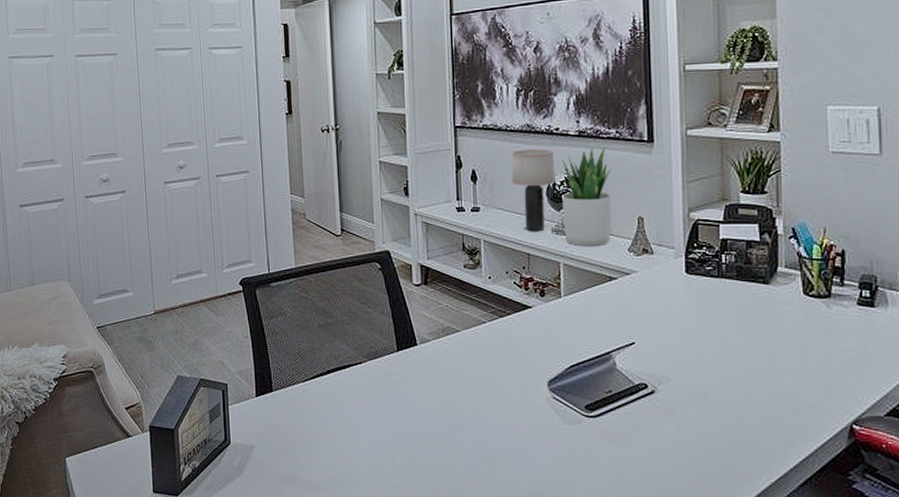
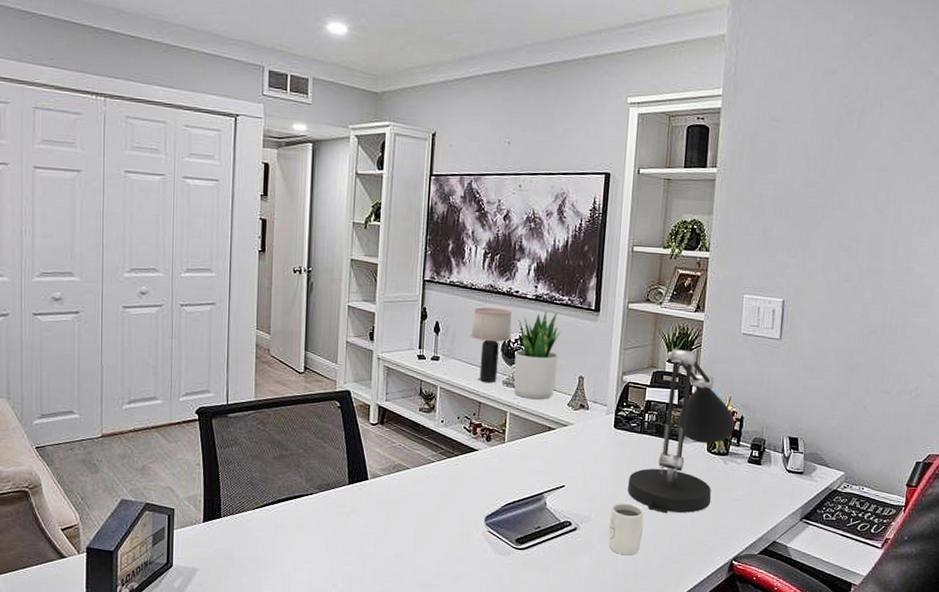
mug: none [692,360,735,421] -> present [608,503,644,556]
desk lamp: none [710,177,835,369] -> present [628,349,735,513]

